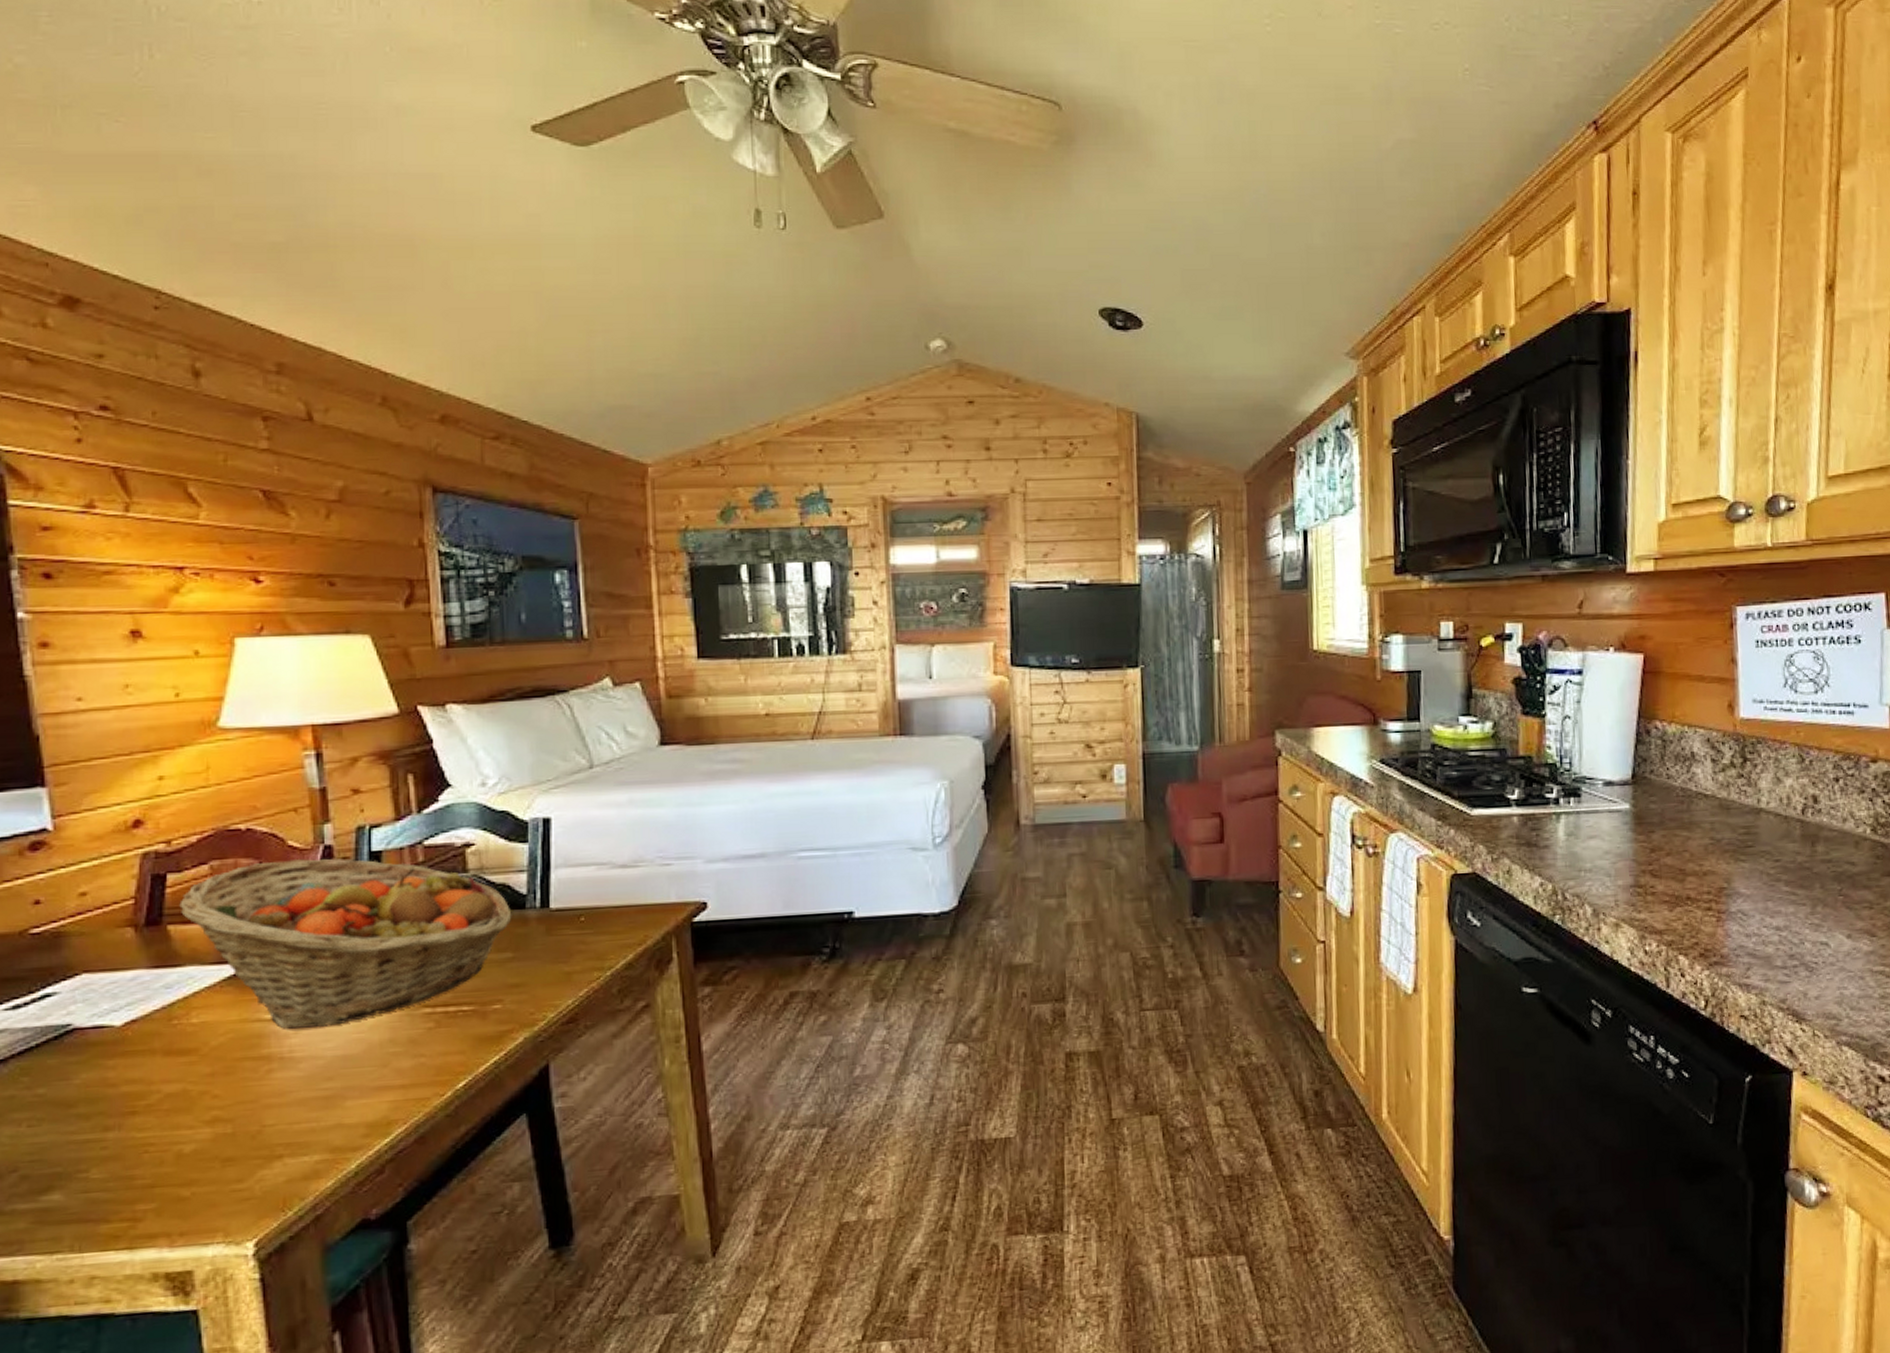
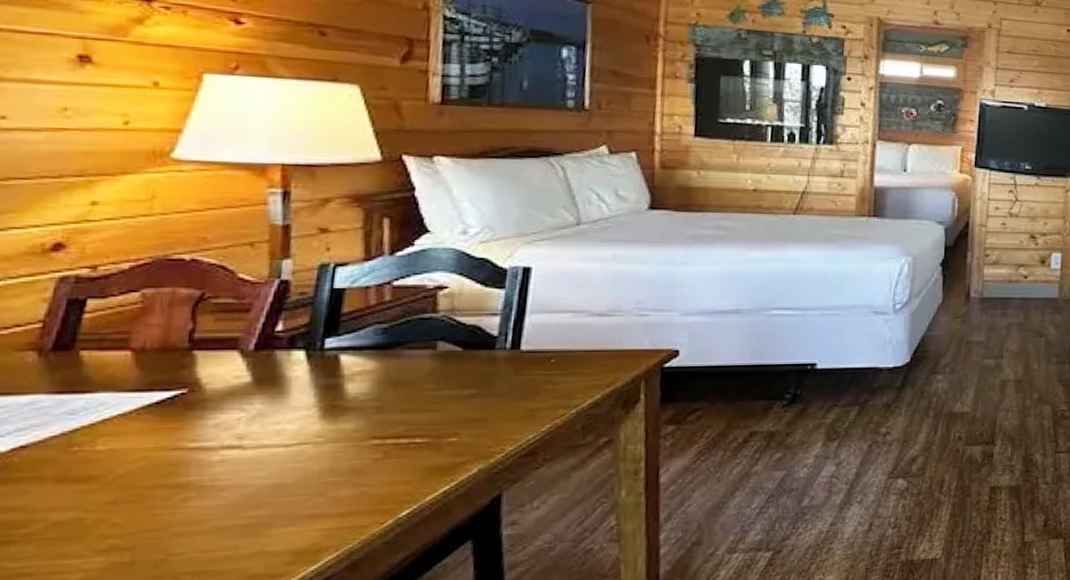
fruit basket: present [179,858,512,1029] -> none [98,291,480,458]

